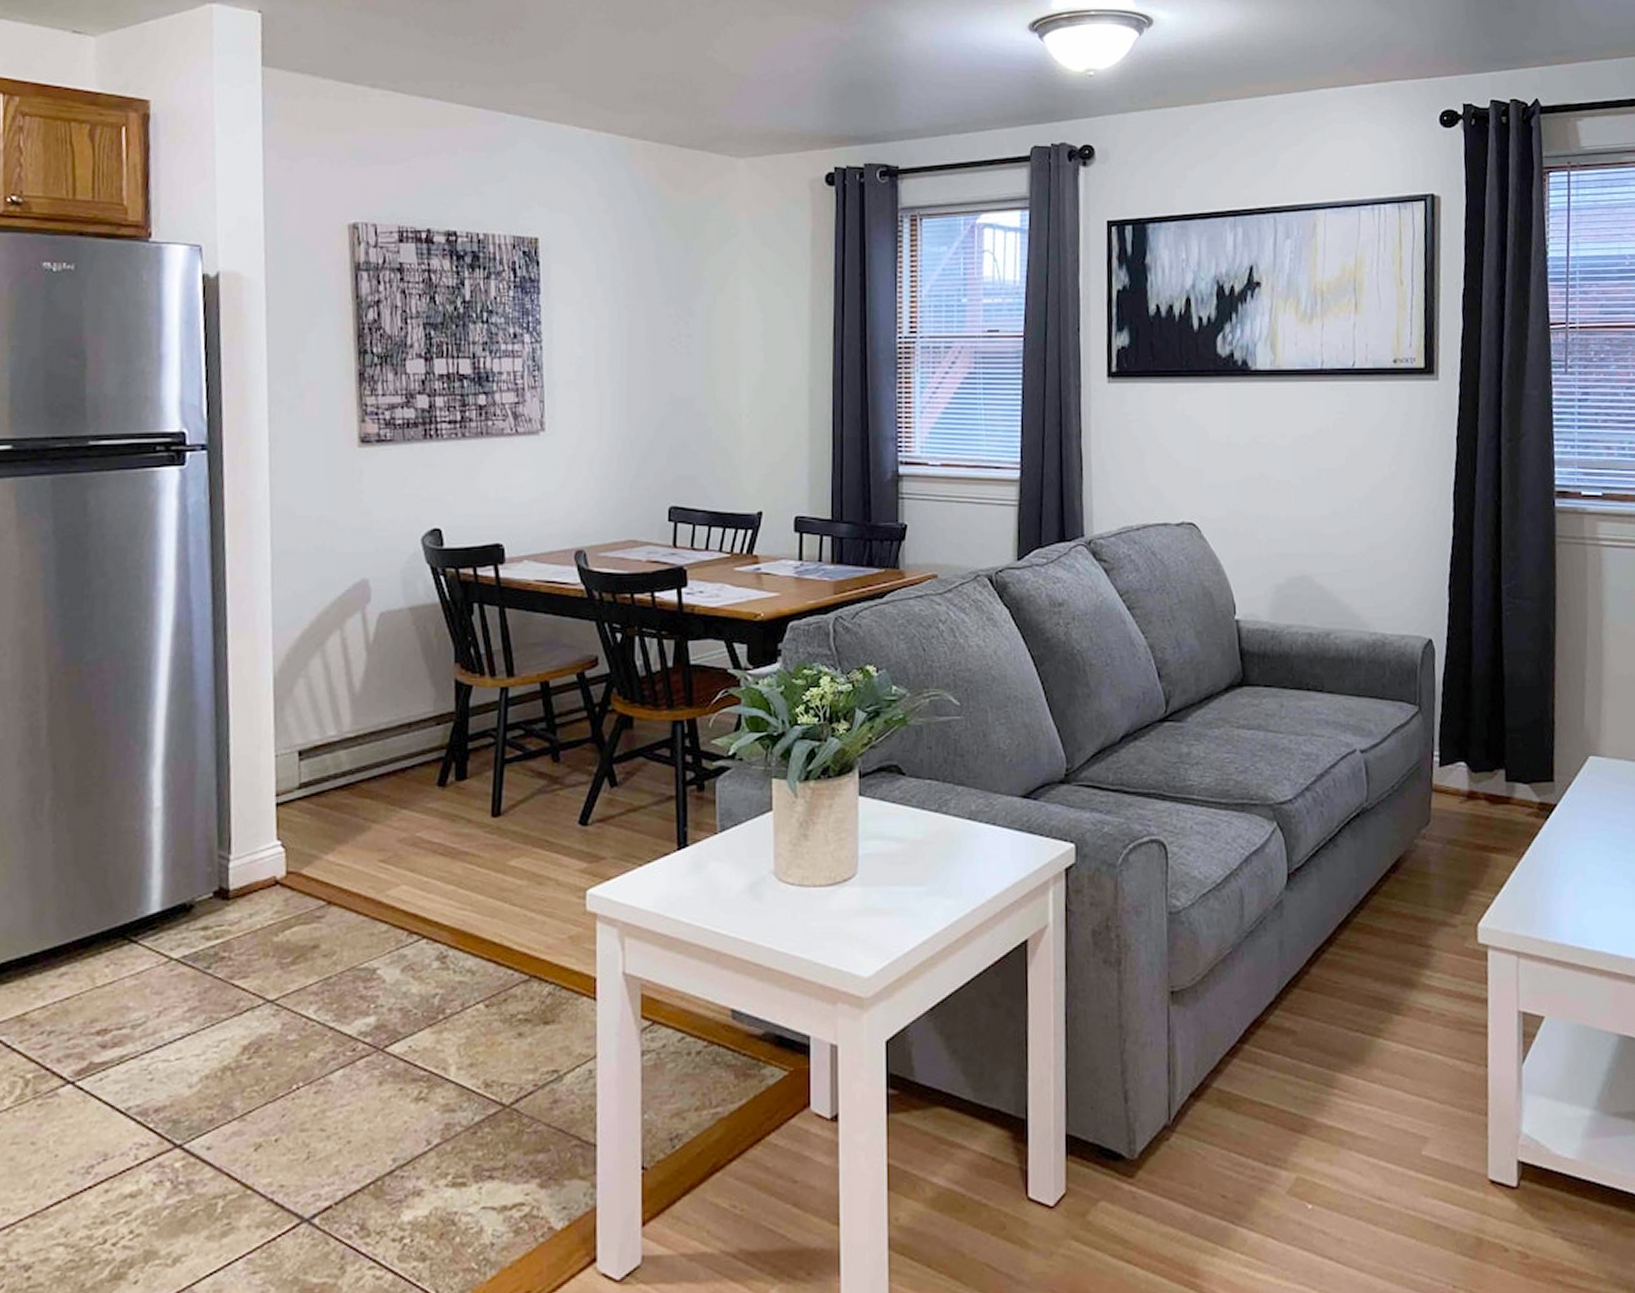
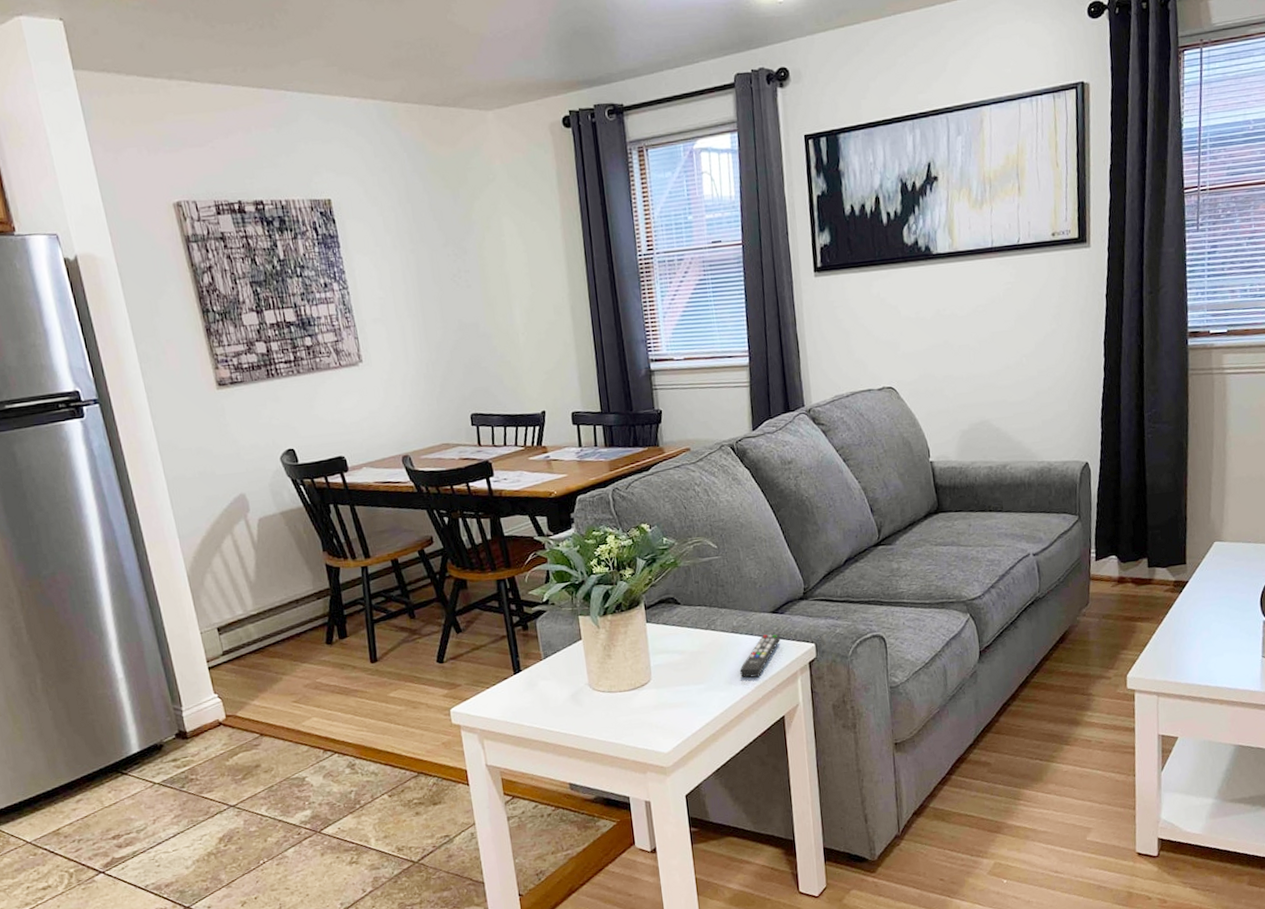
remote control: none [974,826,1032,884] -> present [740,634,781,678]

